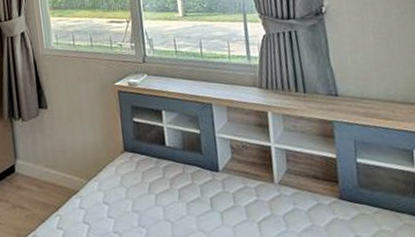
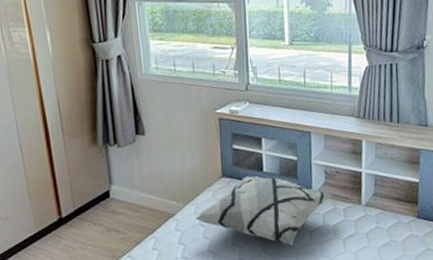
decorative pillow: none [99,150,241,228] -> present [195,176,332,246]

